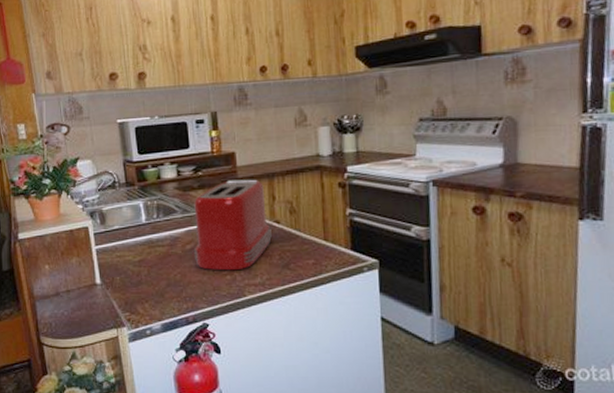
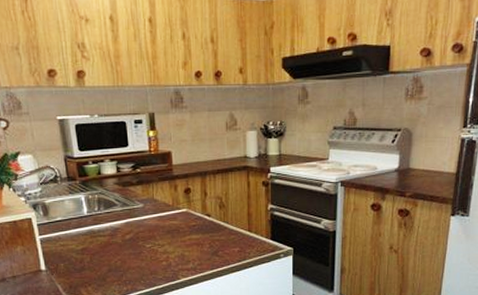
toaster: present [193,179,272,271] -> none [132,177,203,258]

